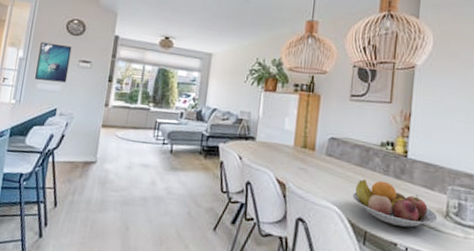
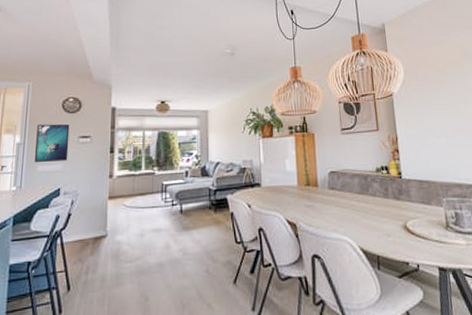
fruit bowl: present [352,178,438,227] -> none [360,204,440,245]

